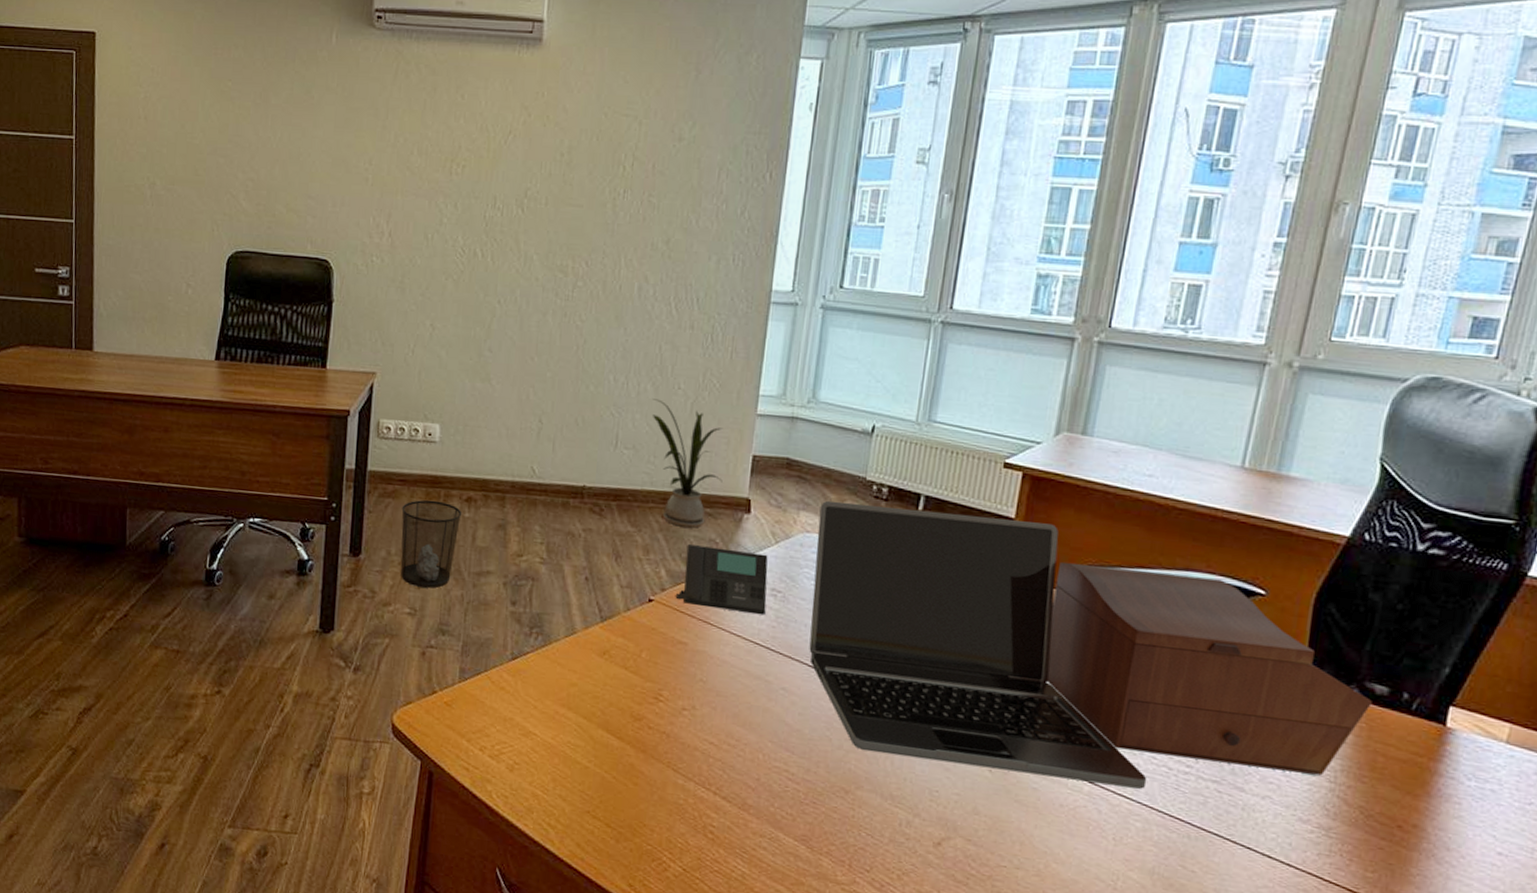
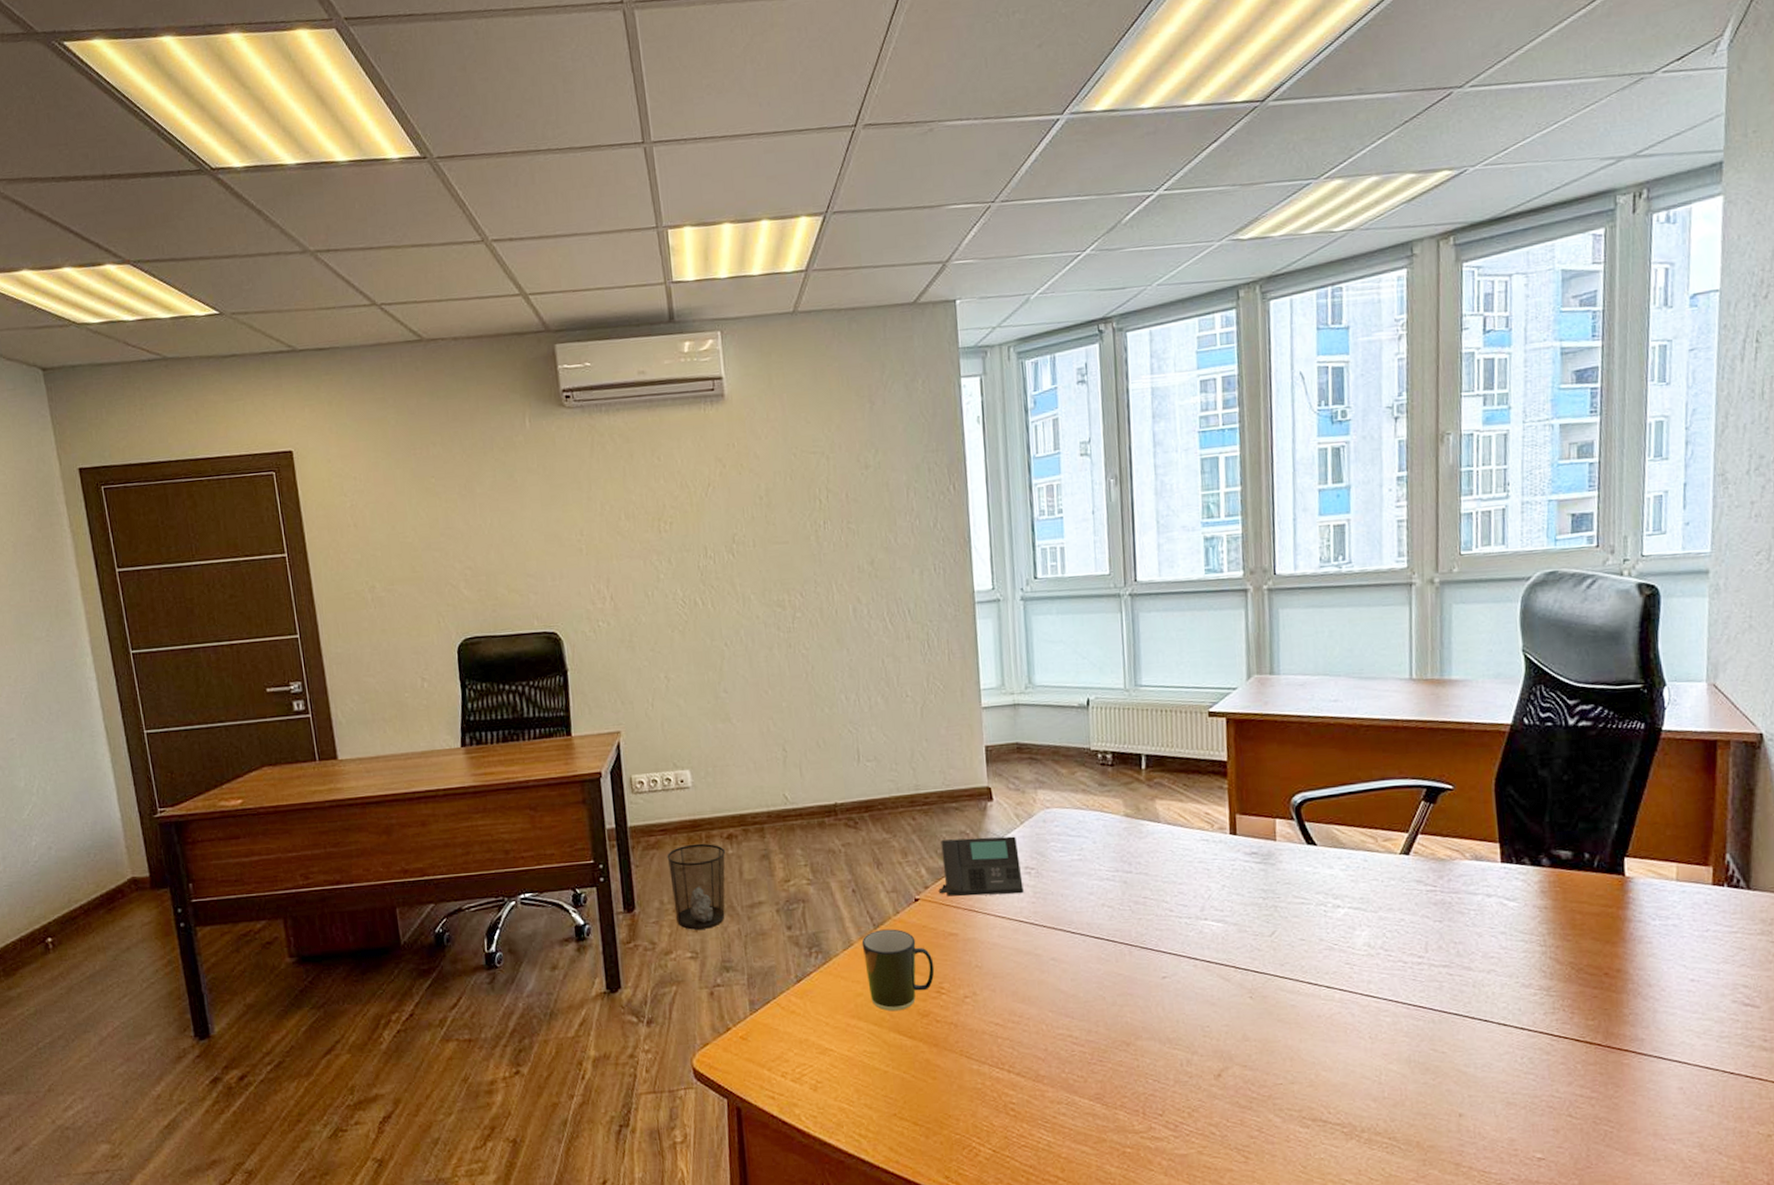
mug: none [584,623,657,709] -> present [861,928,935,1012]
house plant: present [653,399,723,528] -> none [885,709,962,825]
laptop: present [809,500,1147,789] -> none [1054,760,1388,1002]
sewing box: present [1047,562,1372,776] -> none [1273,782,1561,954]

